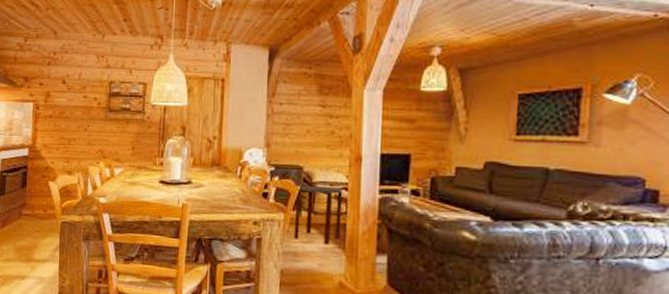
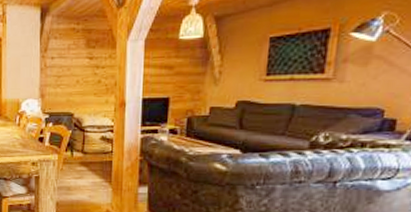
side table: present [293,185,343,245] -> none [66,129,109,179]

